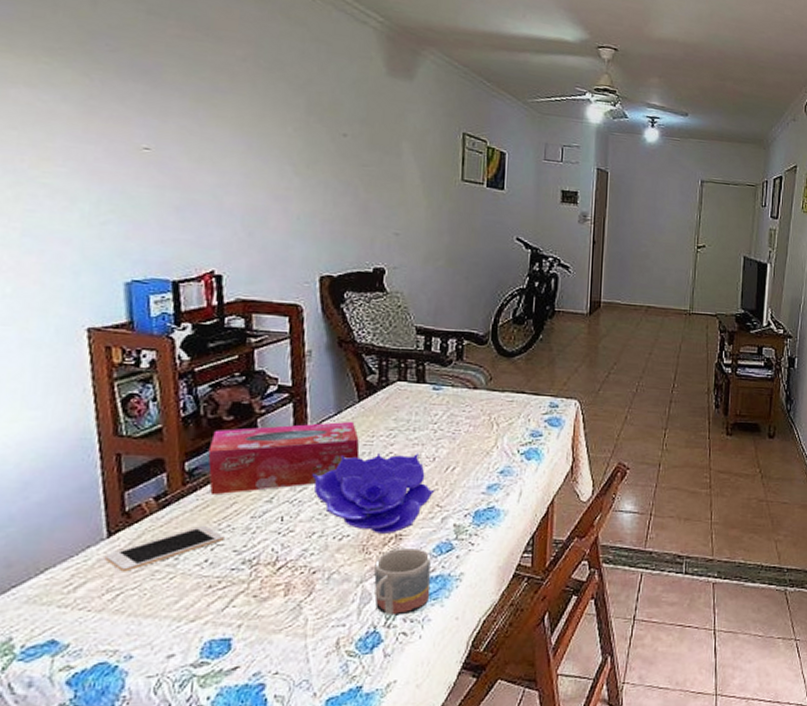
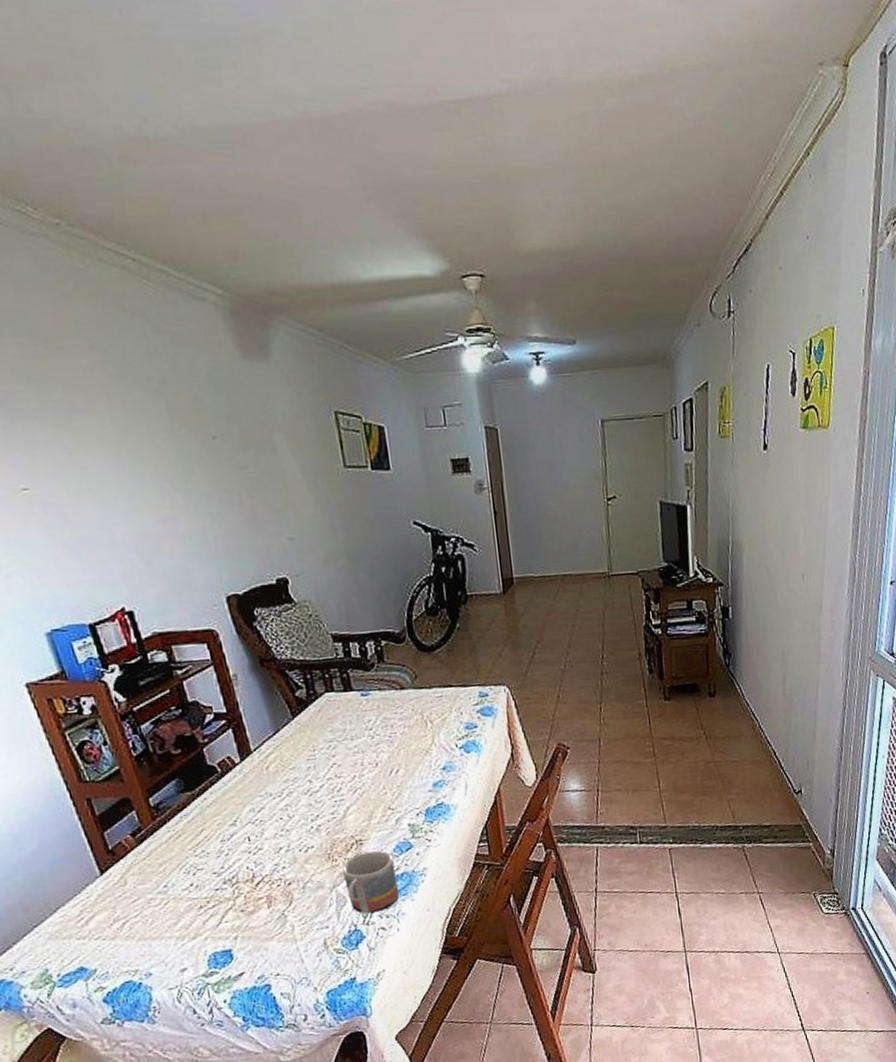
cell phone: present [104,526,224,572] -> none [103,854,203,903]
tissue box: present [208,421,360,496] -> none [166,738,306,826]
decorative bowl: present [312,452,435,533] -> none [266,760,384,842]

